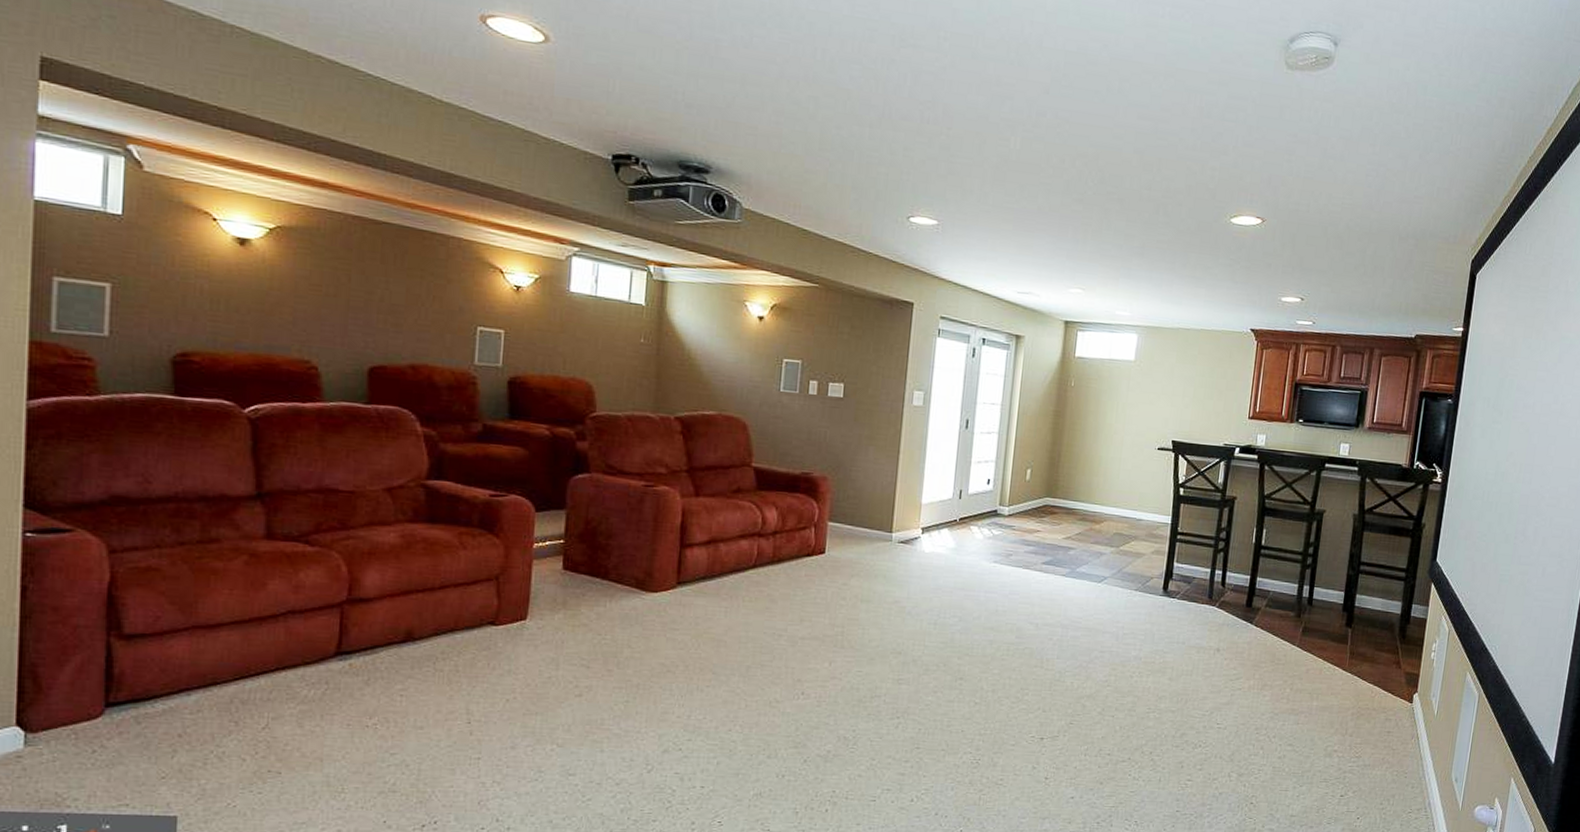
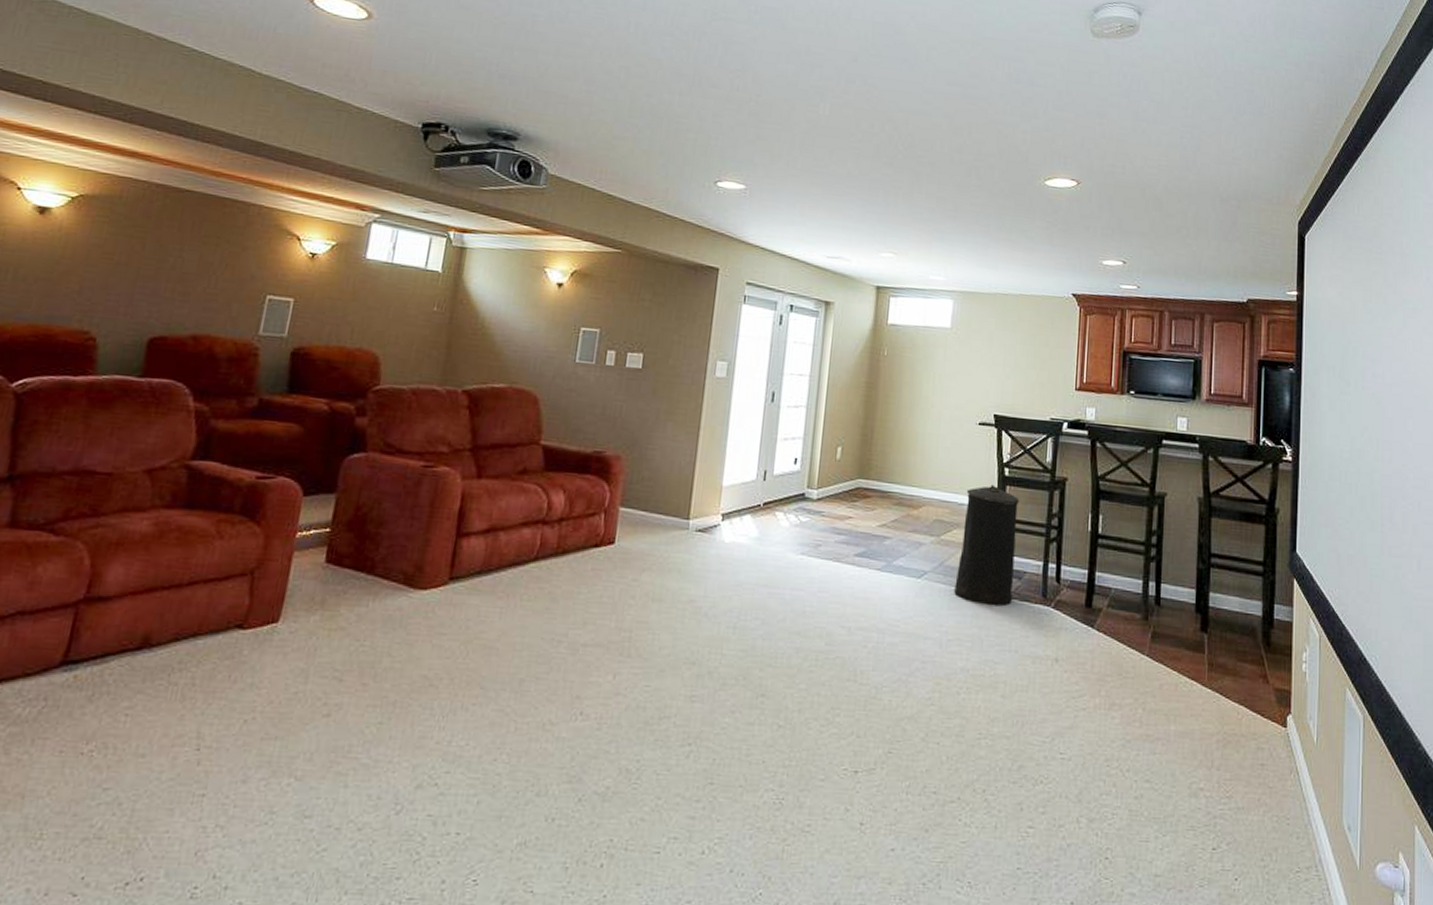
trash can: none [1130,502,1192,606] -> present [954,484,1020,607]

